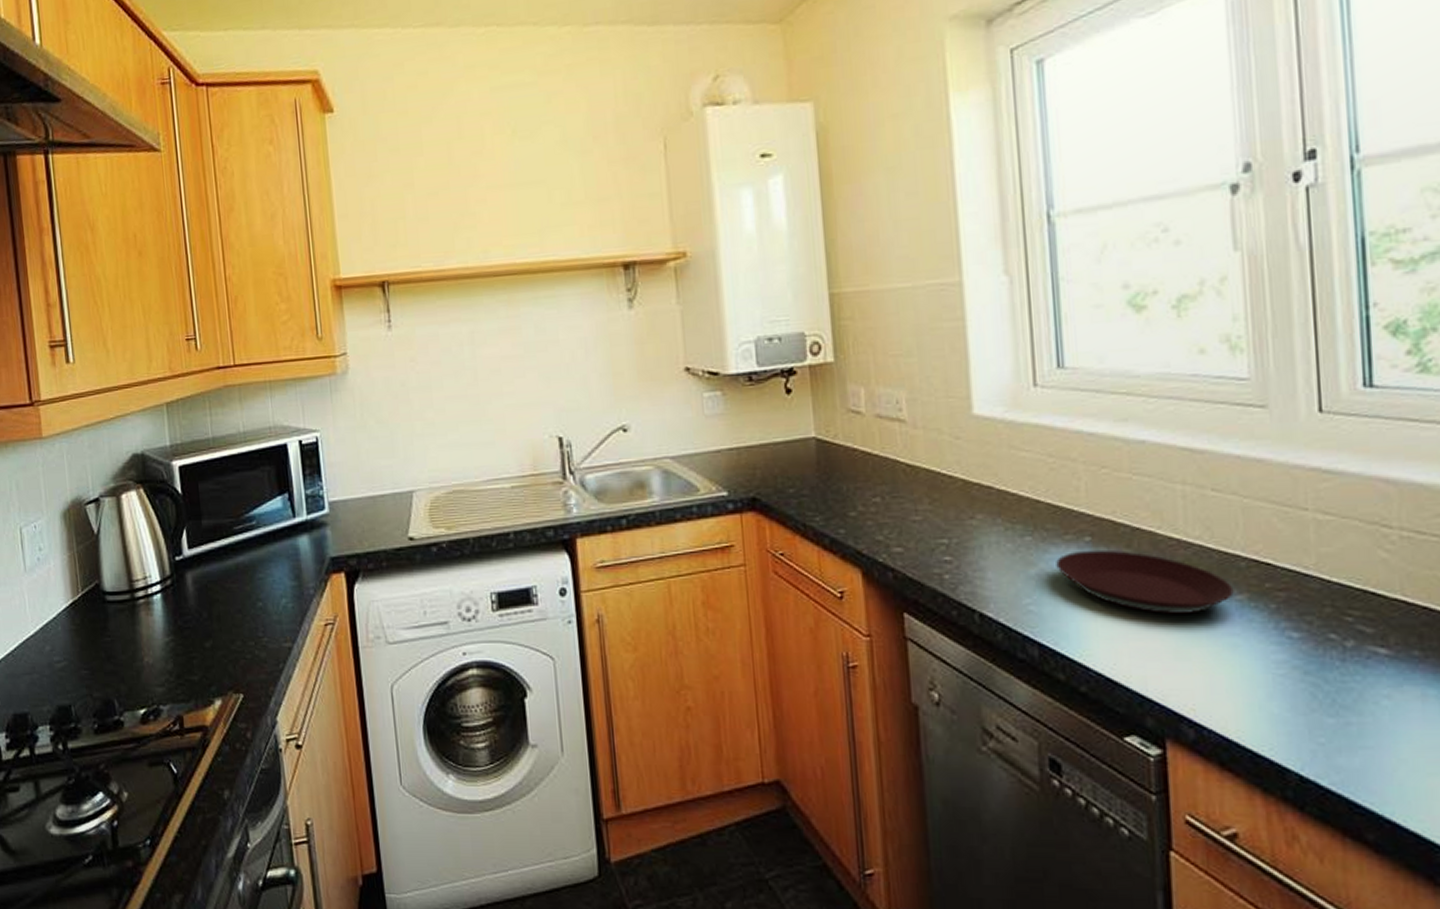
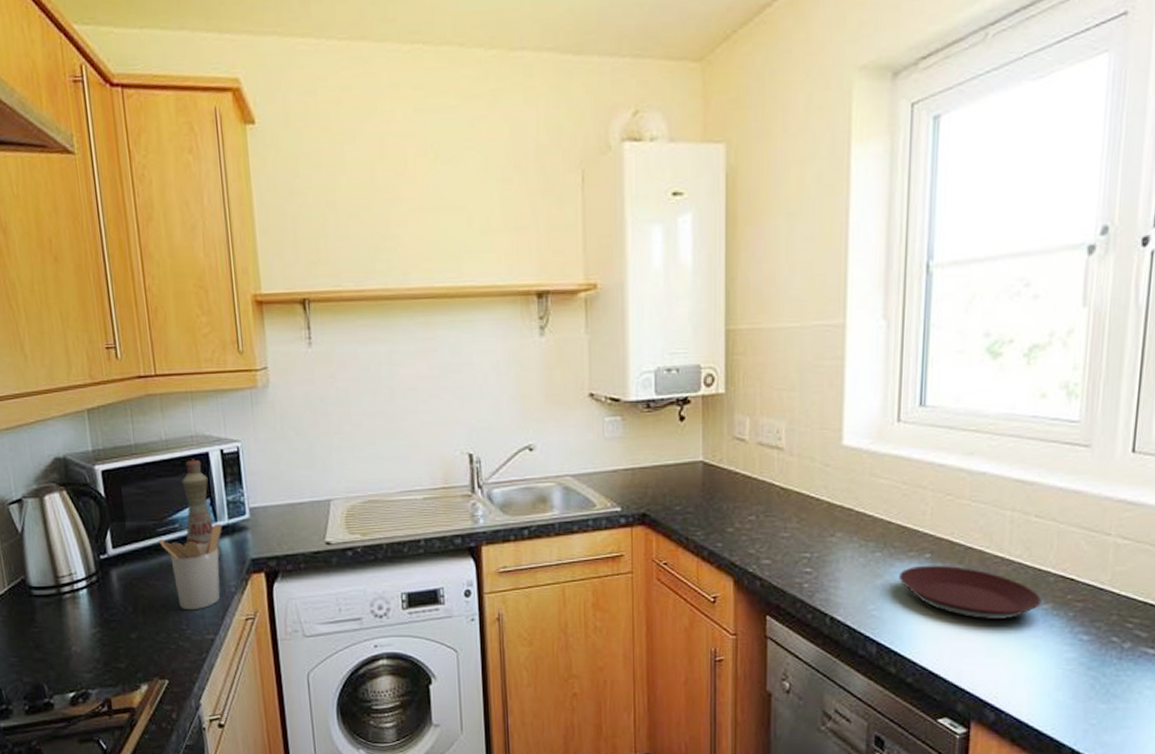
utensil holder: none [235,520,301,616] -> present [158,524,222,610]
bottle: none [259,451,299,556] -> present [182,459,221,557]

